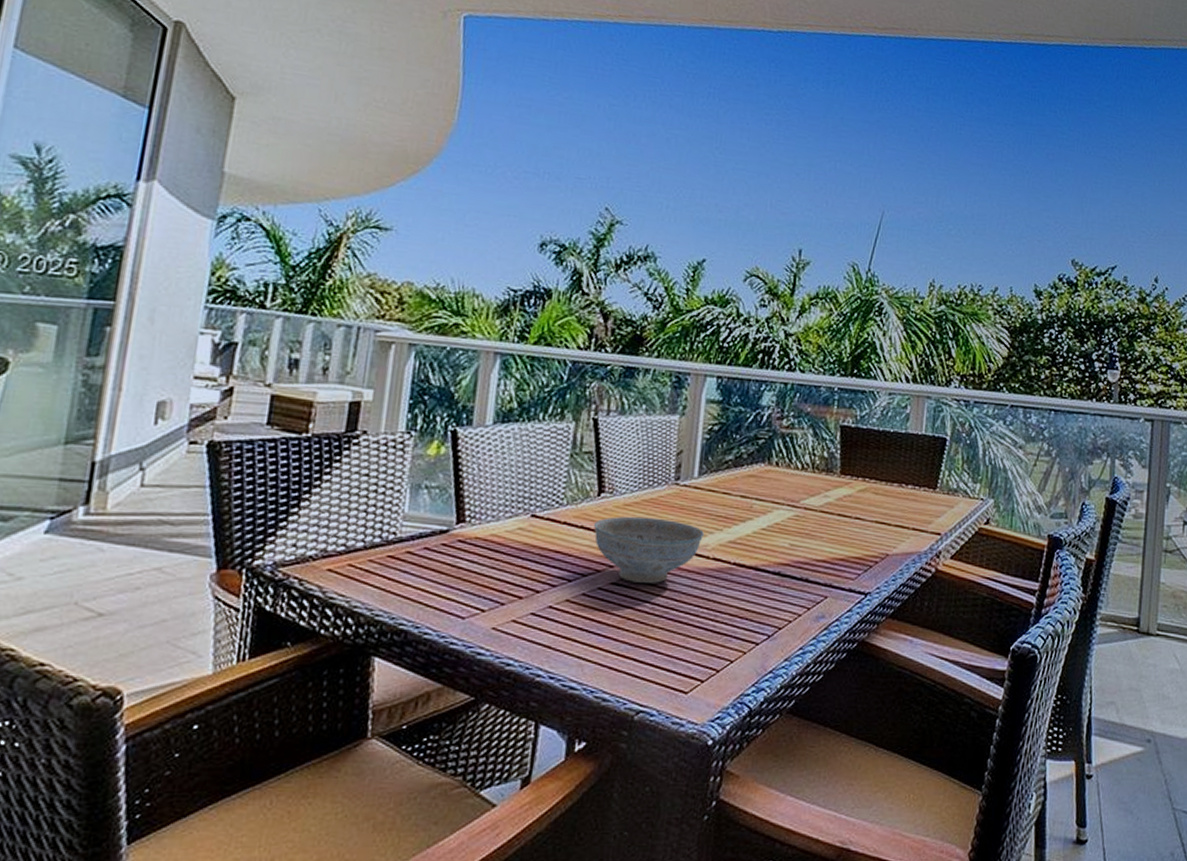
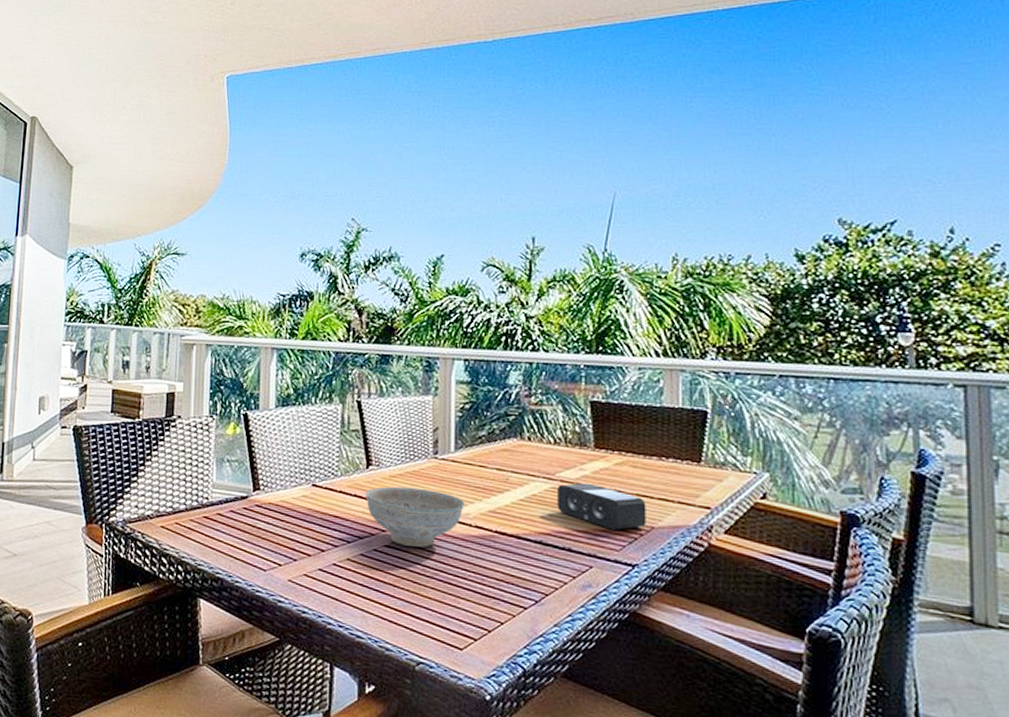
speaker: none [799,510,884,558] -> present [557,483,646,530]

